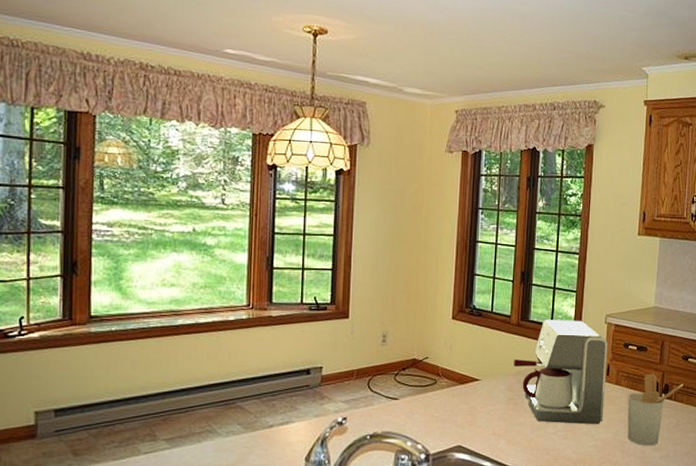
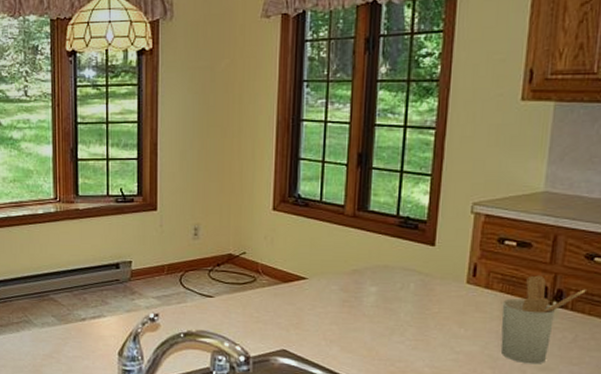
coffee maker: present [514,319,608,425] -> none [349,209,475,335]

